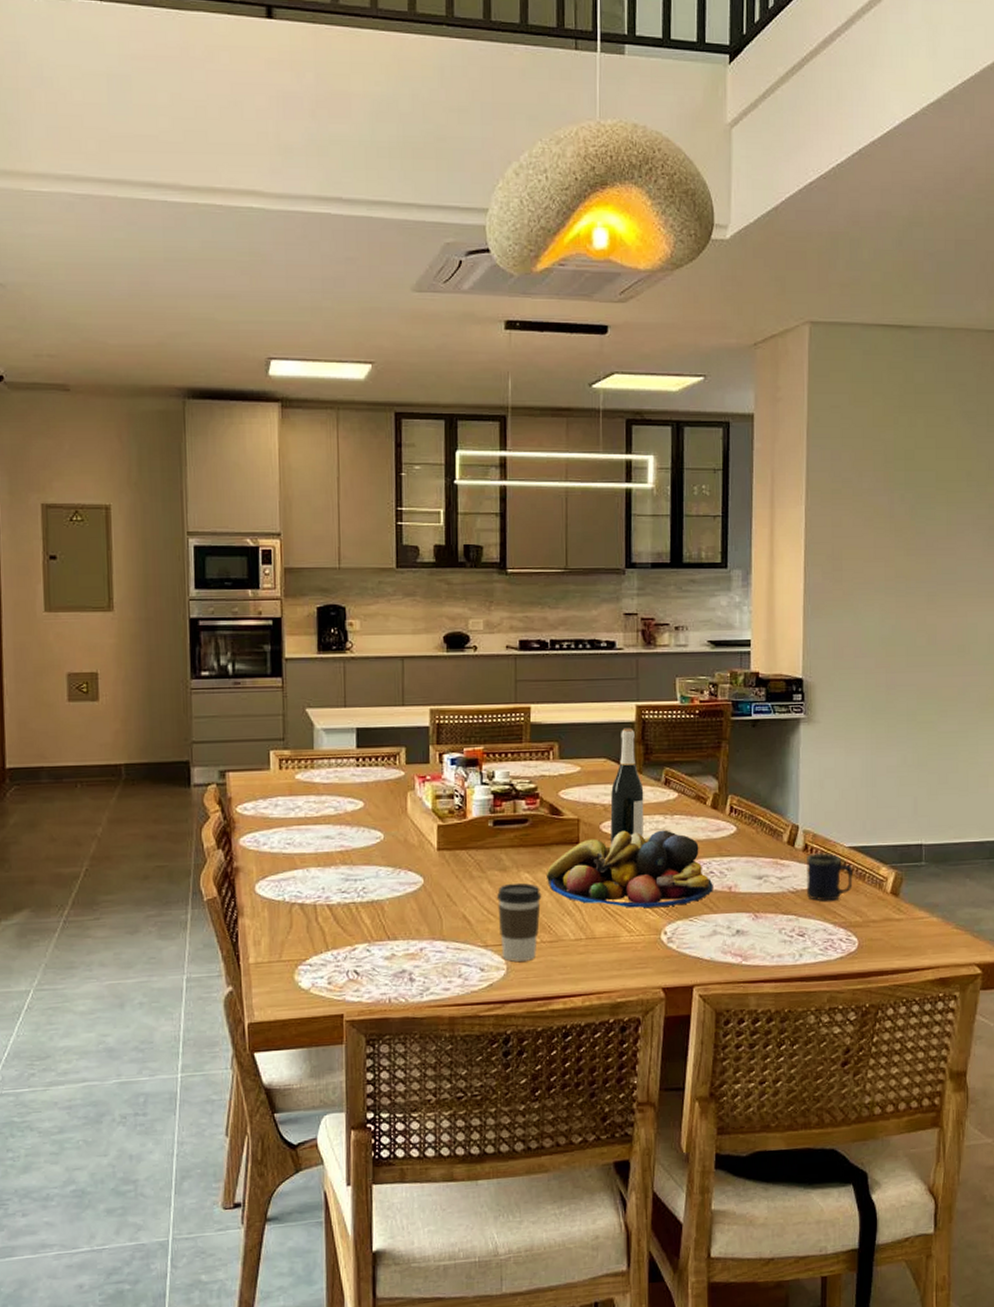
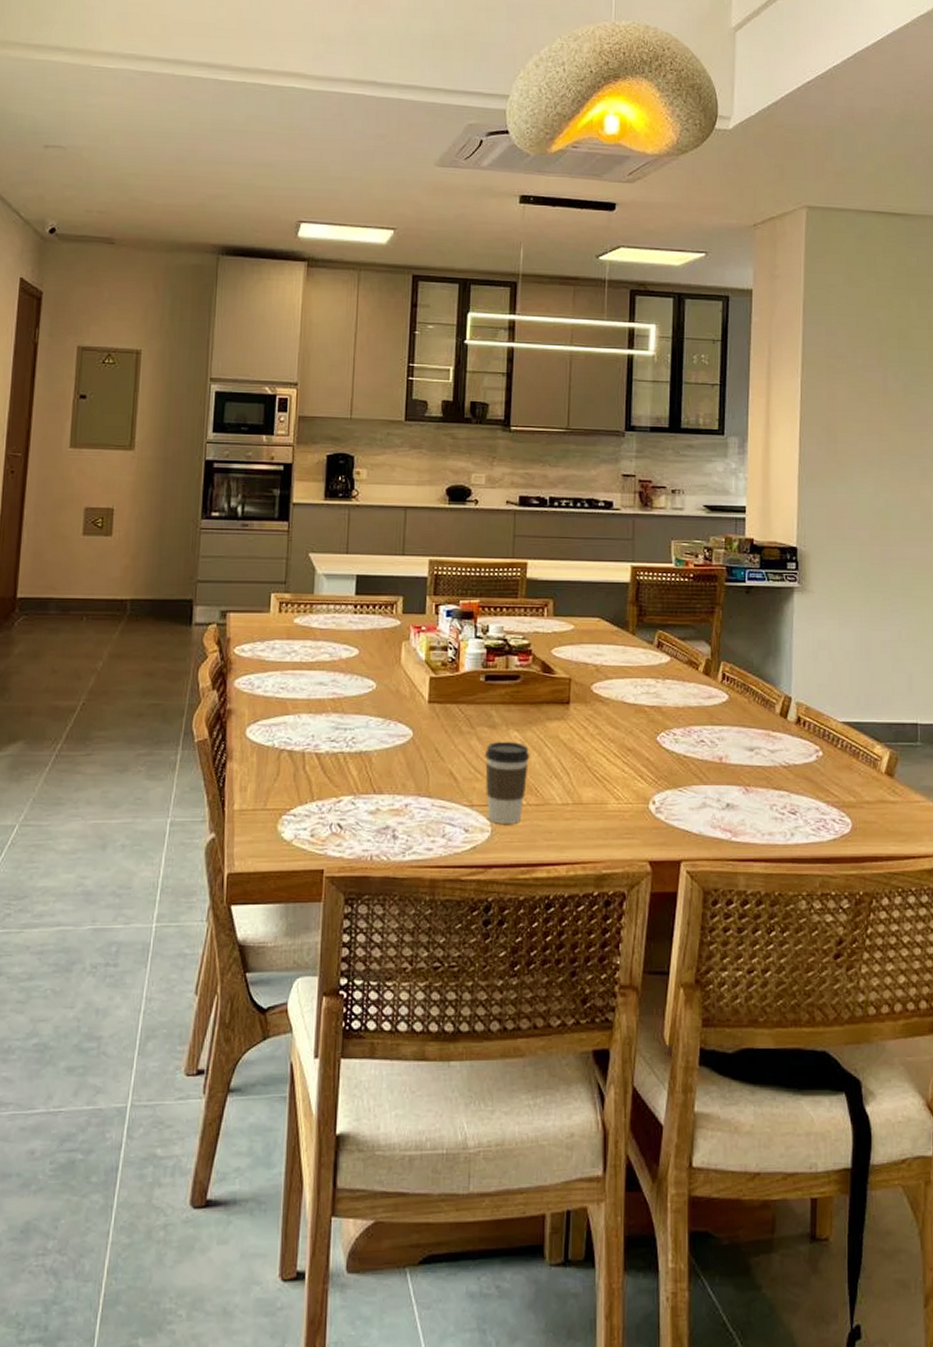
fruit bowl: present [545,830,713,908] -> none [535,692,704,774]
wine bottle: present [610,728,644,845] -> none [602,588,636,707]
mug: present [806,853,853,901] -> none [798,727,846,778]

